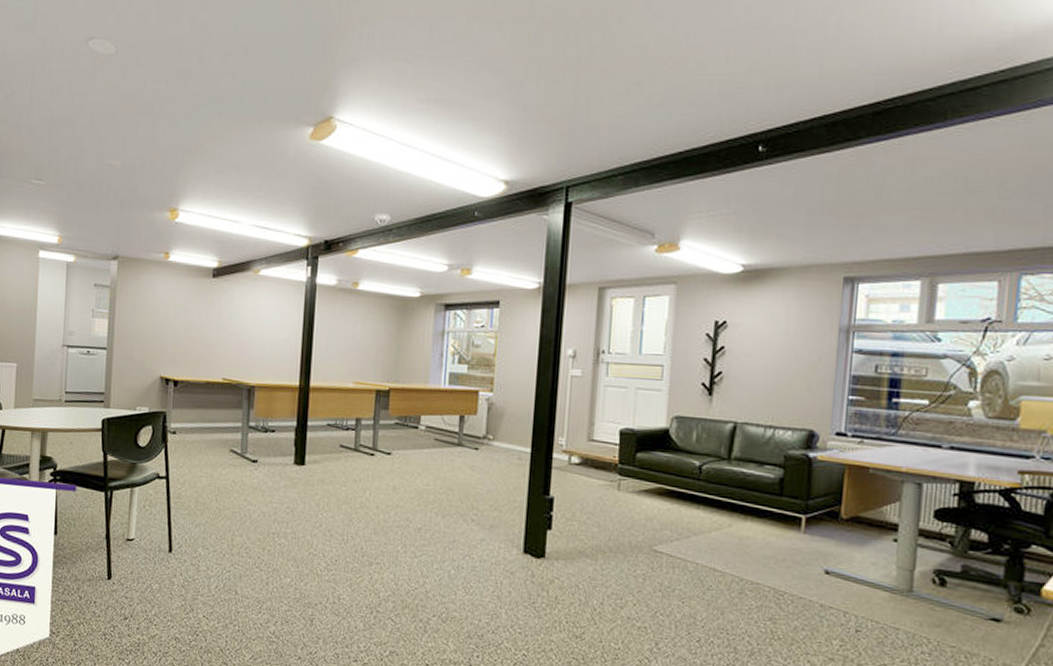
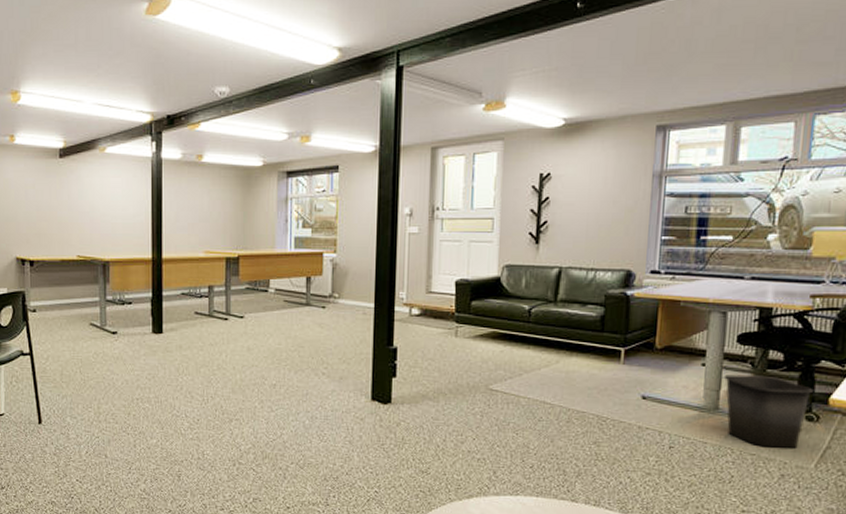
waste bin: none [918,553,1023,643] -> present [723,374,813,448]

